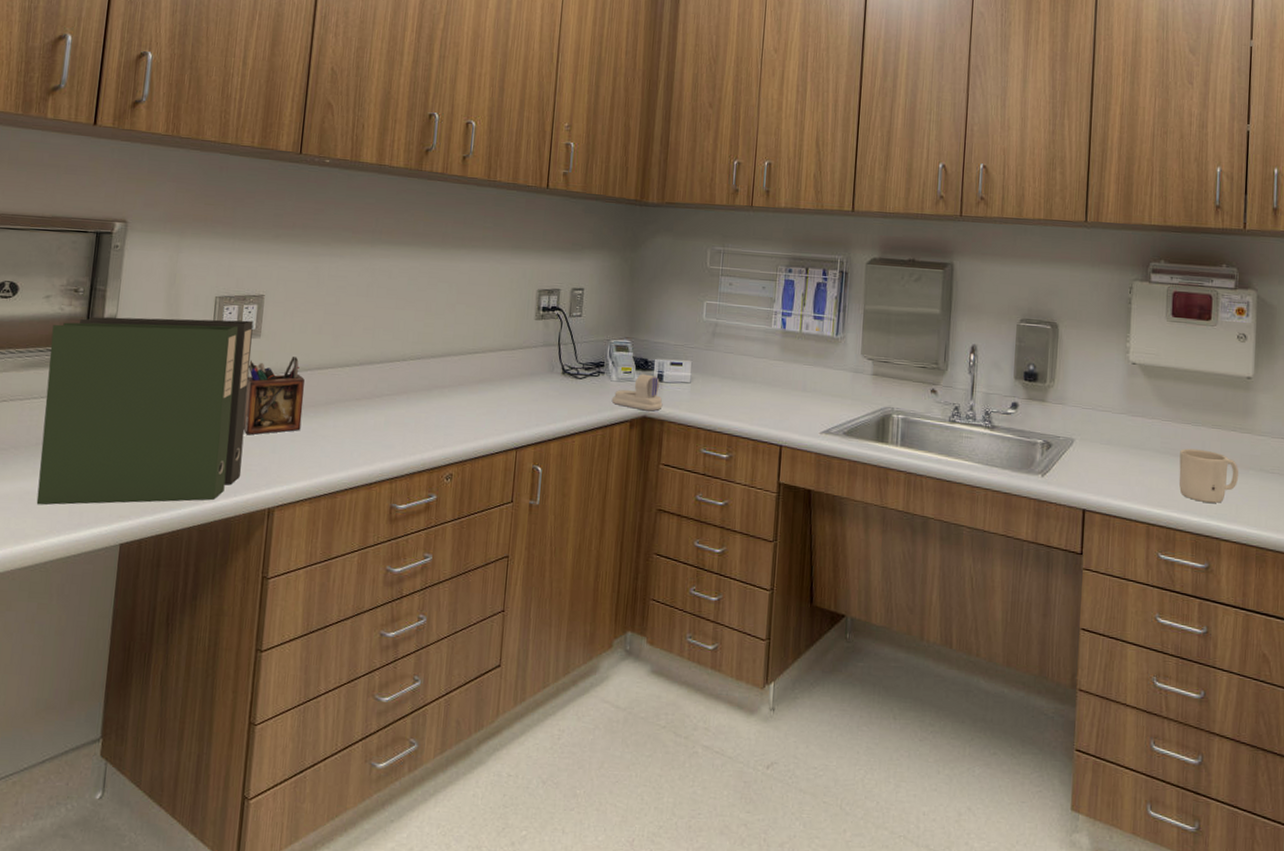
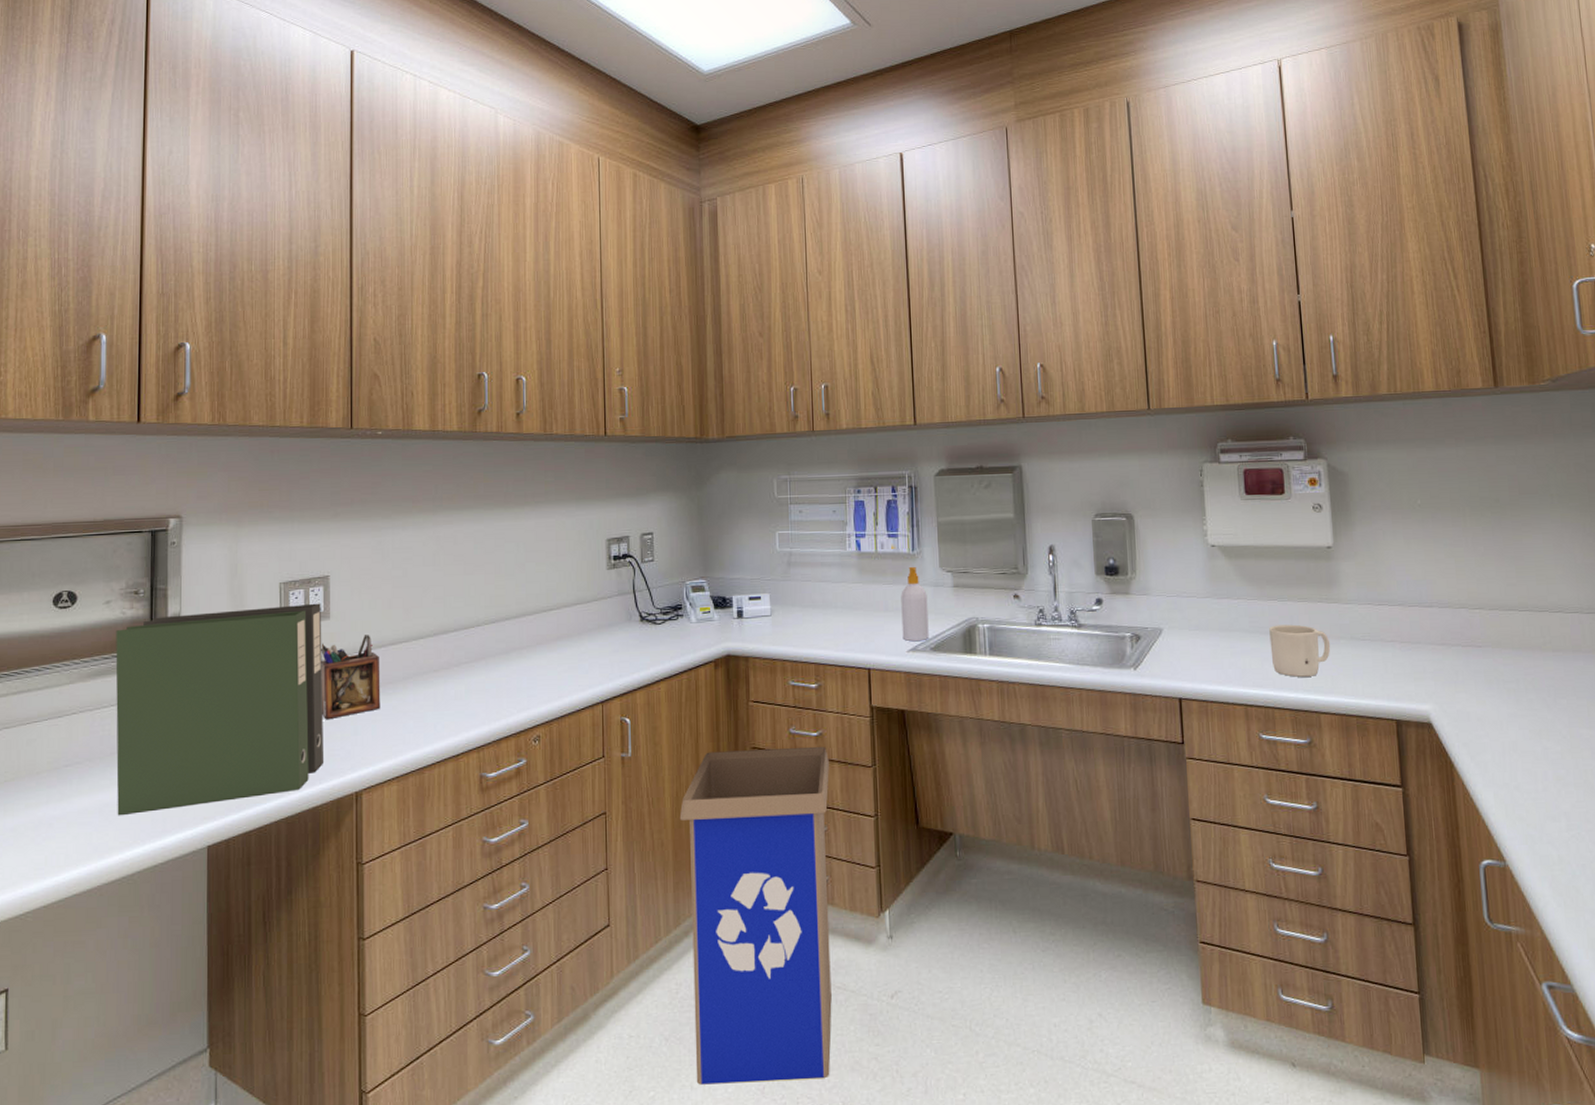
recycling bin: none [569,509,733,838] -> present [679,746,832,1085]
tape dispenser: present [611,374,663,411] -> none [693,612,746,649]
soap bottle: none [817,350,846,425] -> present [901,566,929,642]

